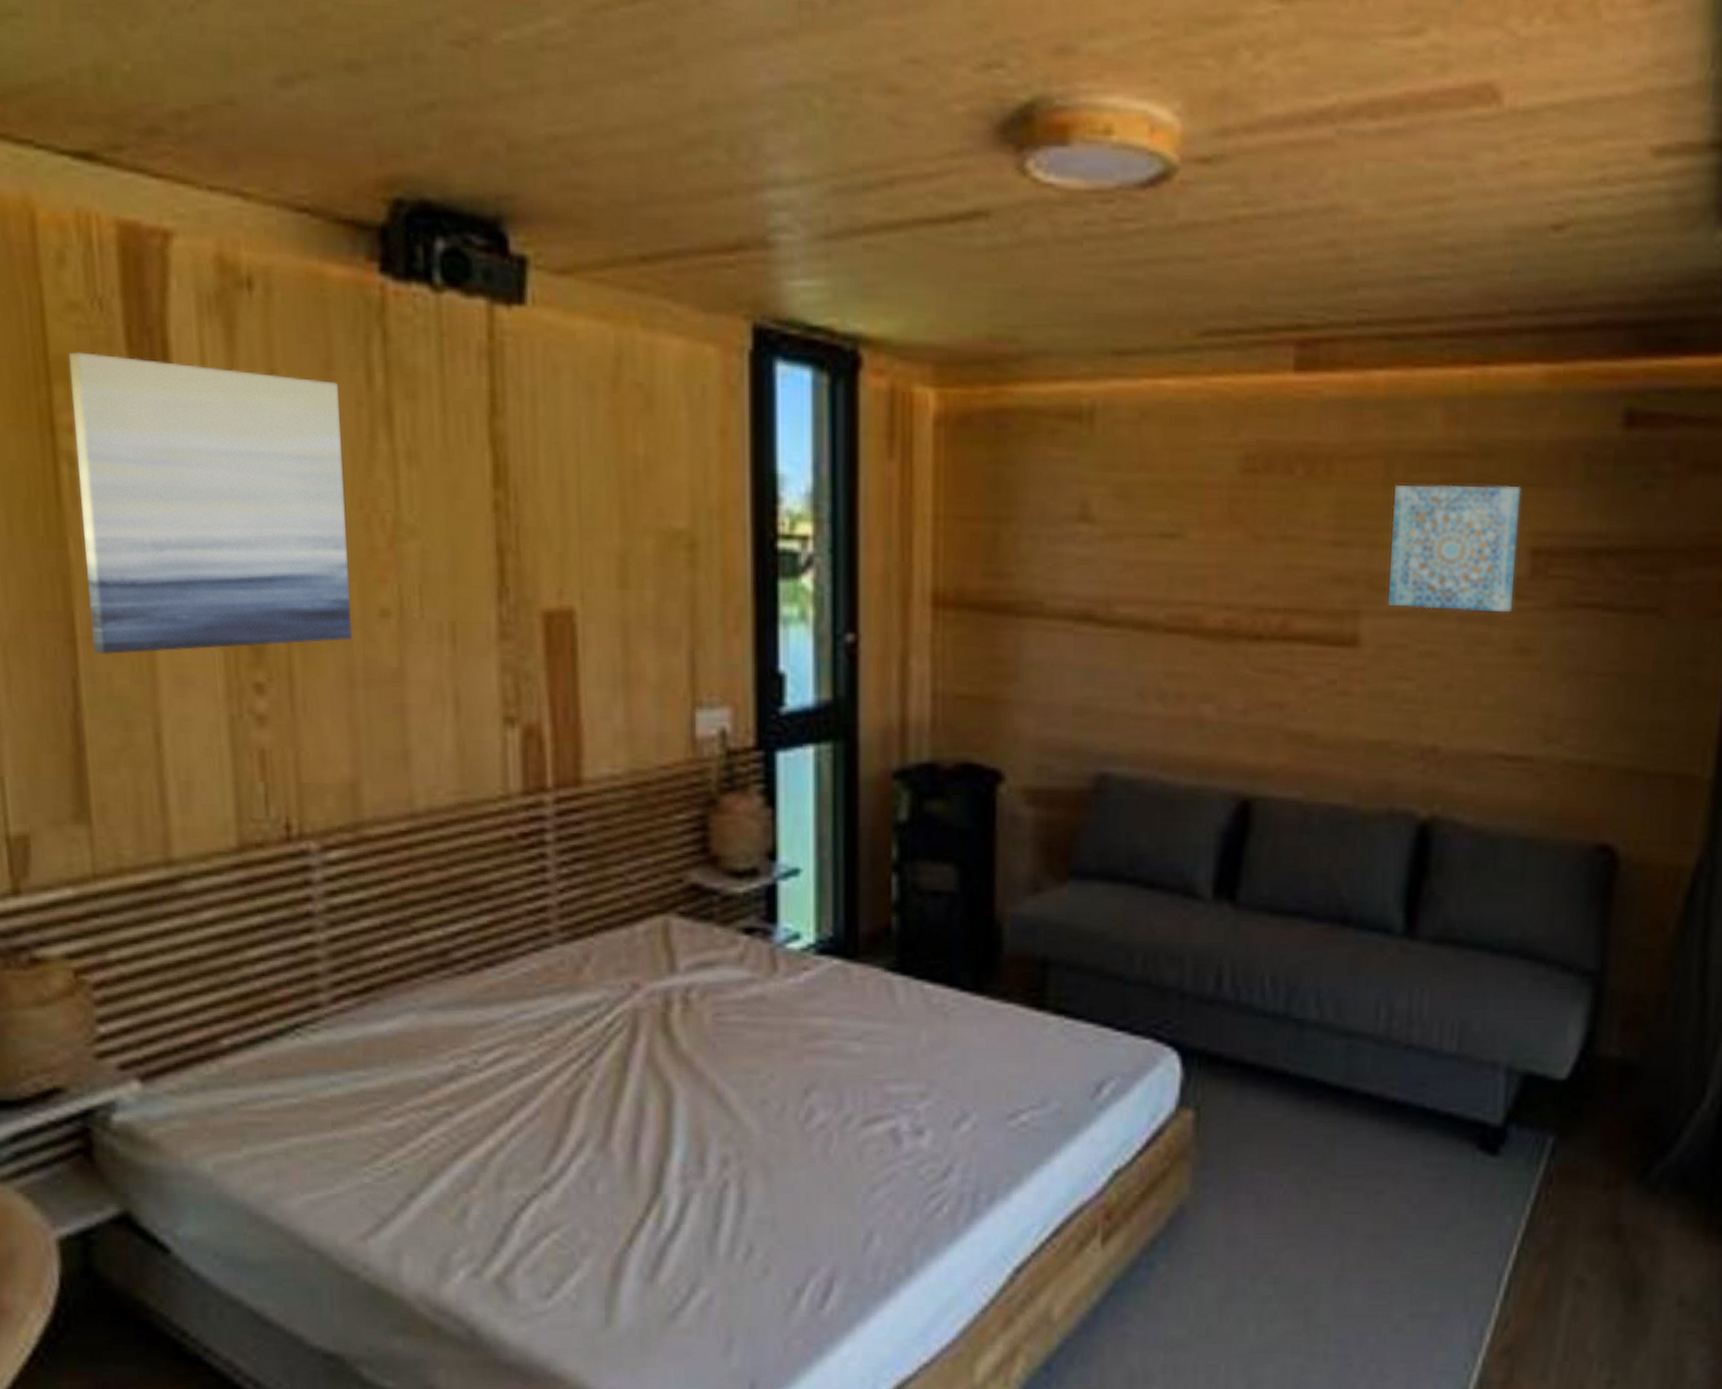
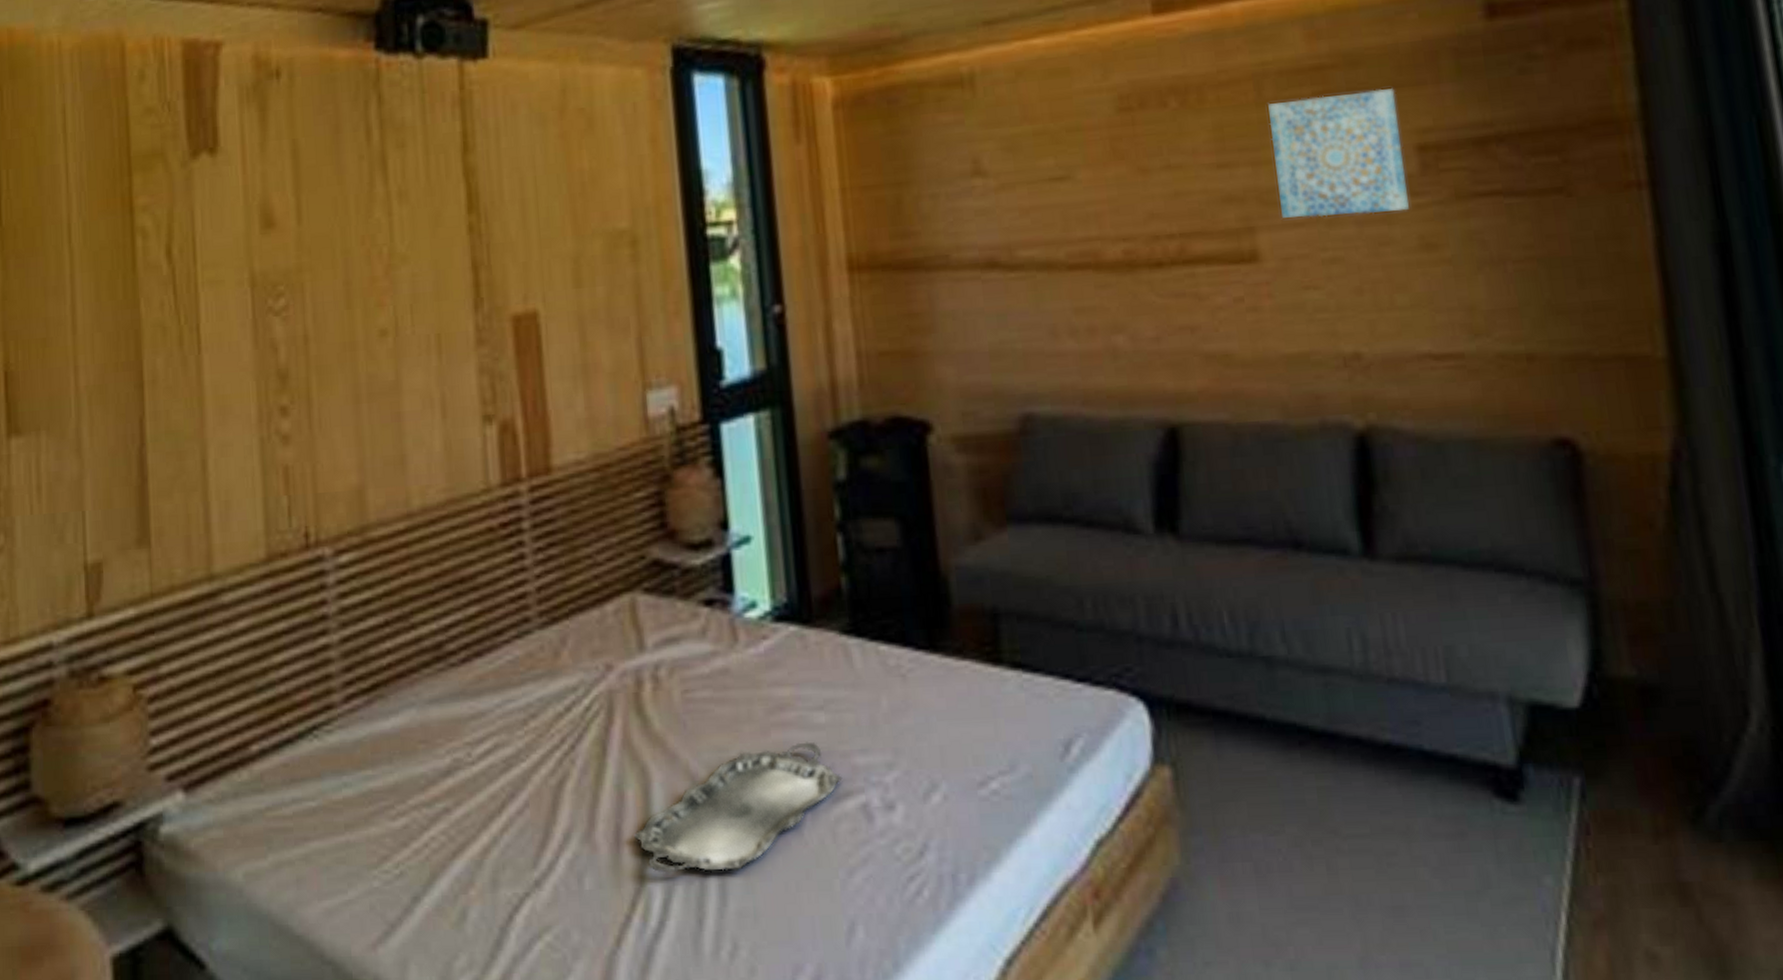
wall art: present [68,352,352,656] -> none [144,142,357,395]
serving tray: none [653,1069,874,1182] -> present [634,742,843,873]

